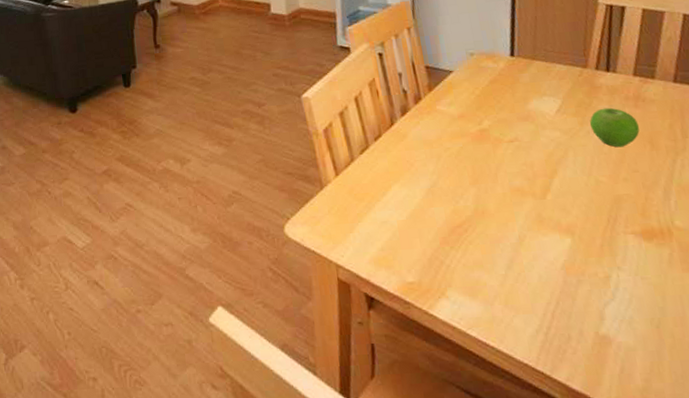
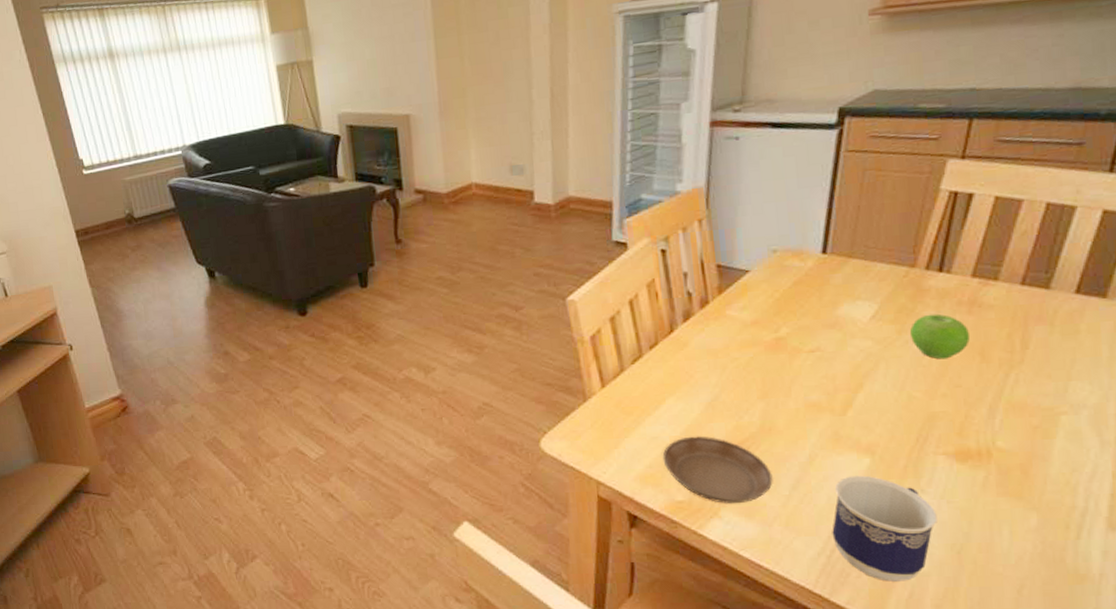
saucer: none [392,219,490,284] -> present [662,436,773,503]
cup: none [544,254,636,357] -> present [832,475,938,582]

